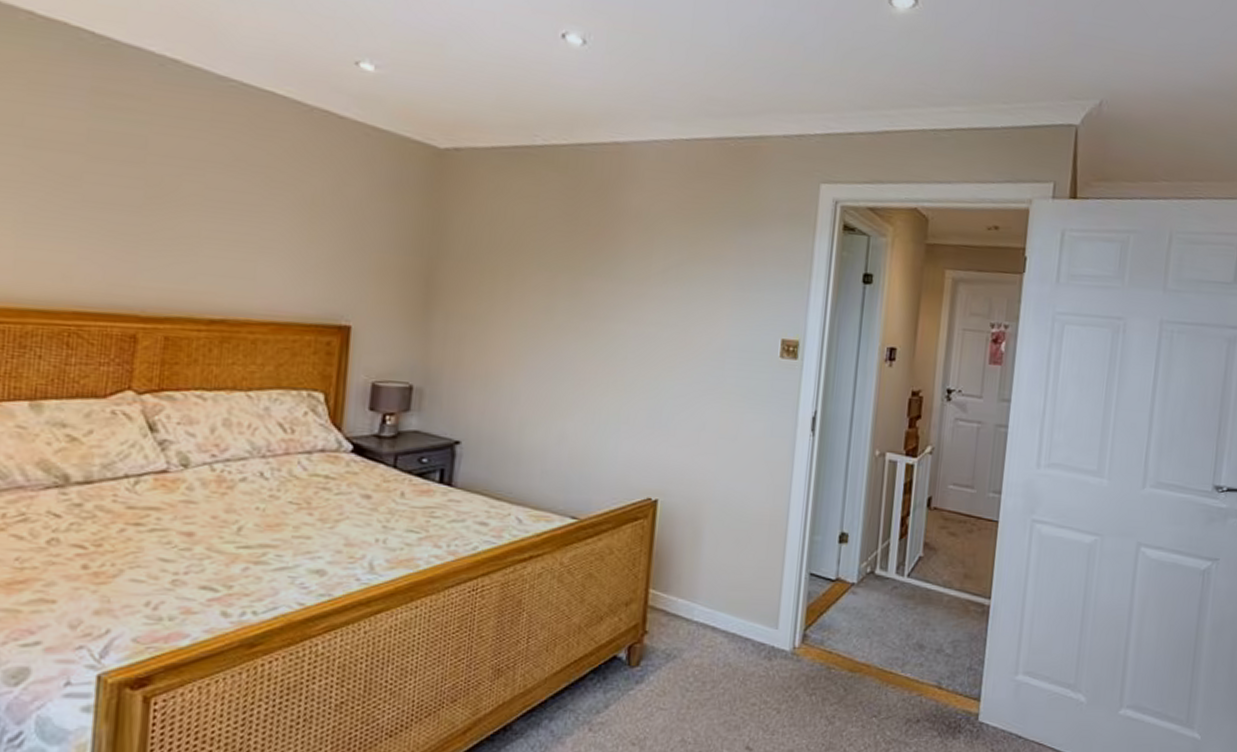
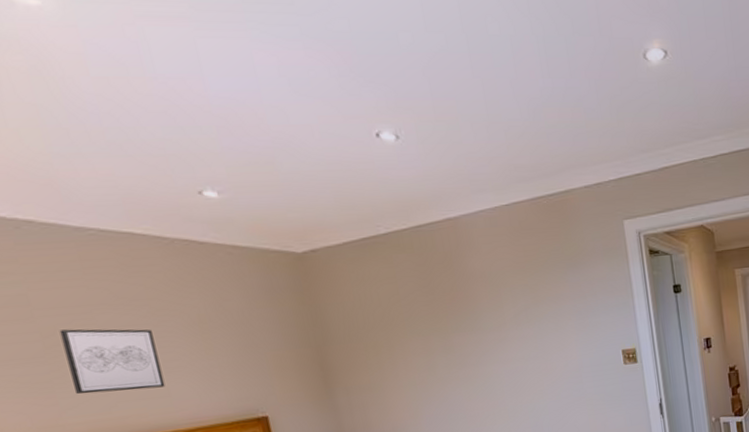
wall art: none [160,181,259,268] -> present [59,329,166,395]

